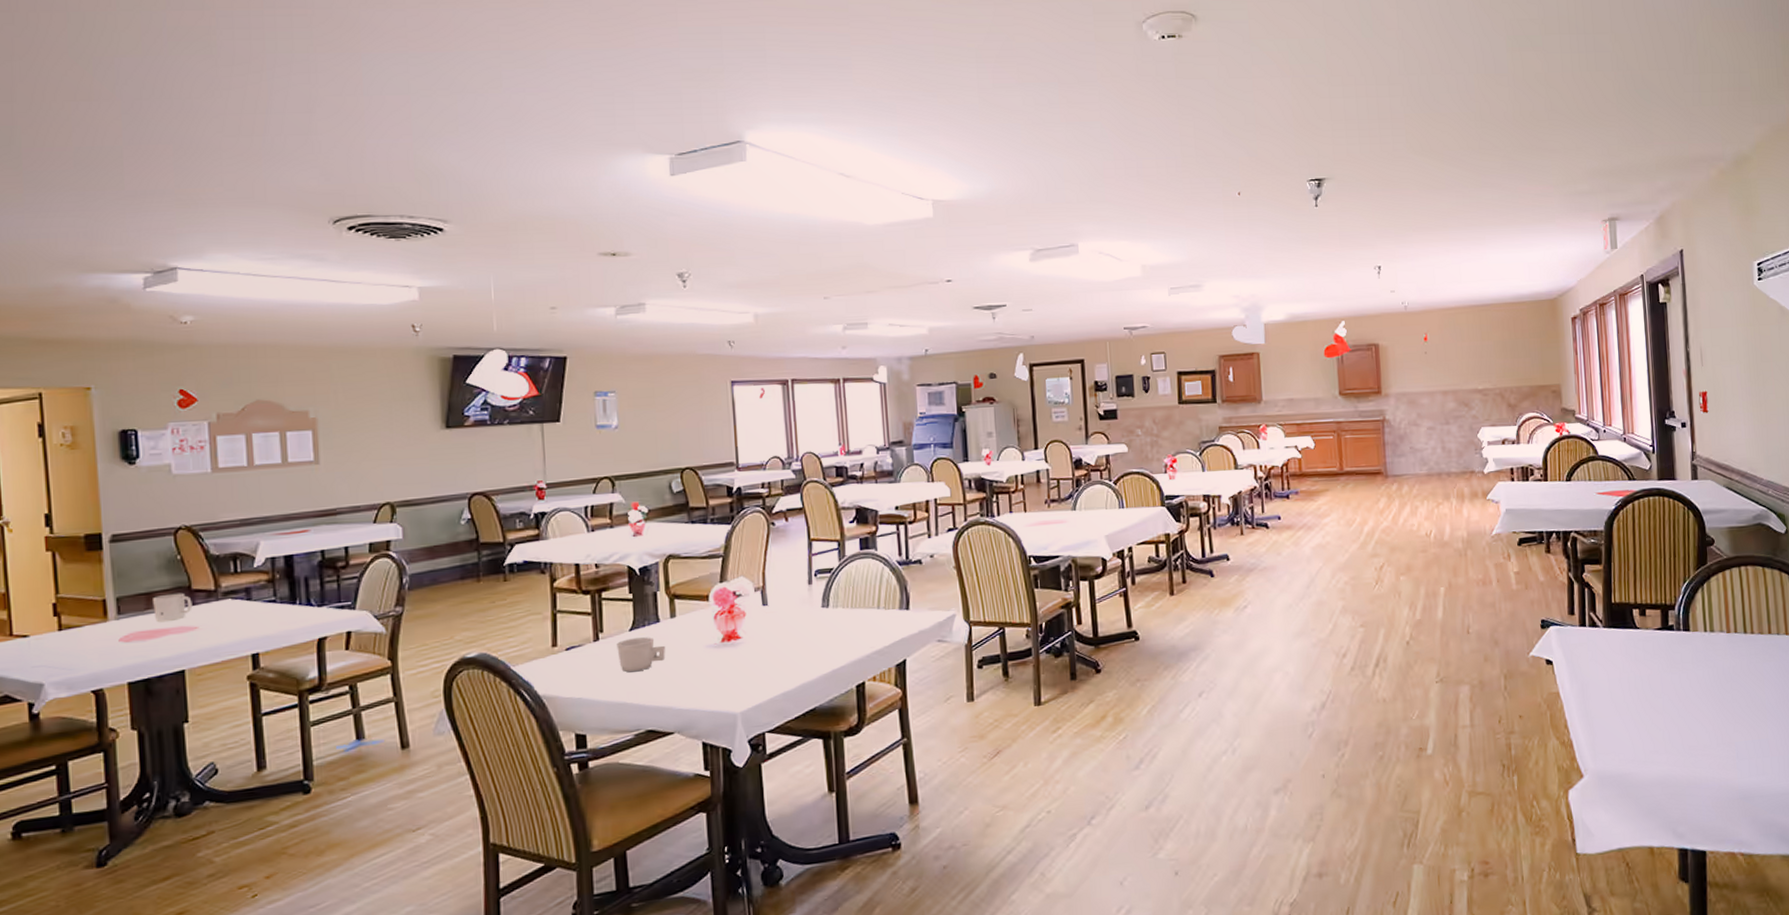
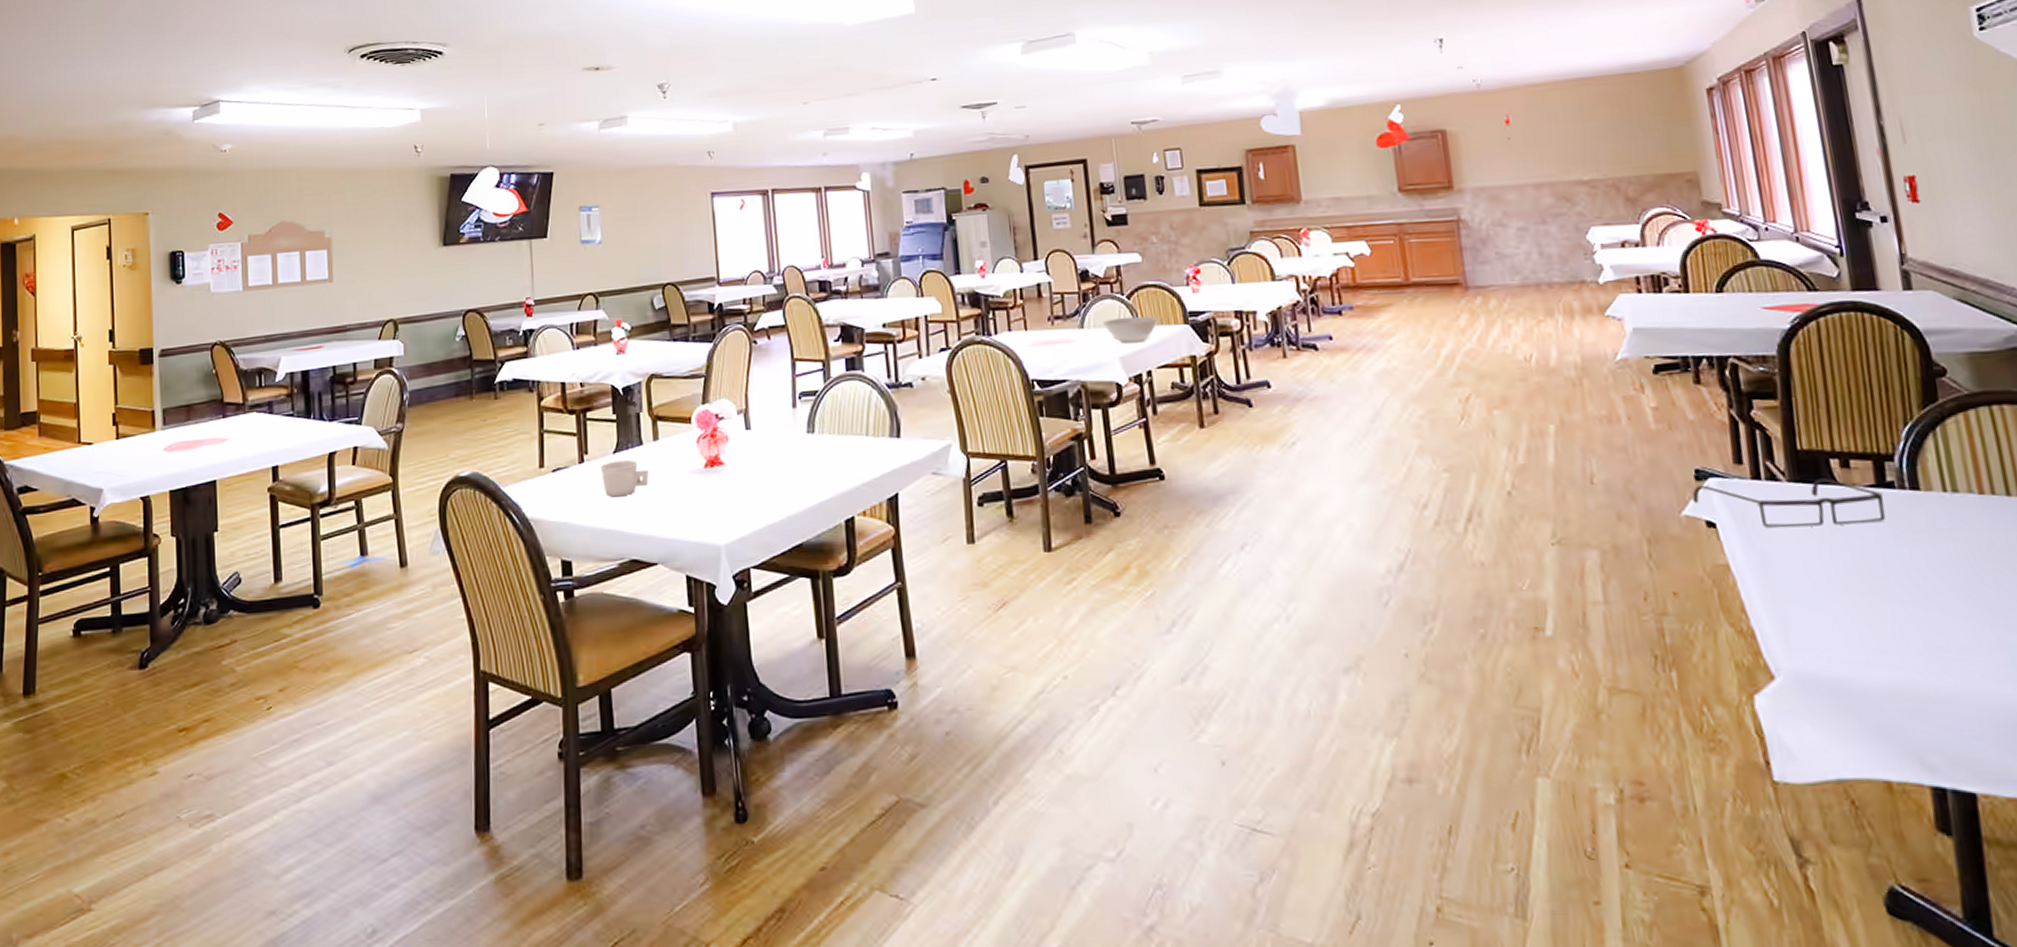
mug: present [153,592,193,623] -> none [192,405,224,434]
bowl: none [1093,499,1140,524] -> present [1103,316,1159,345]
glasses: none [1538,624,1666,663] -> present [1692,478,1886,528]

